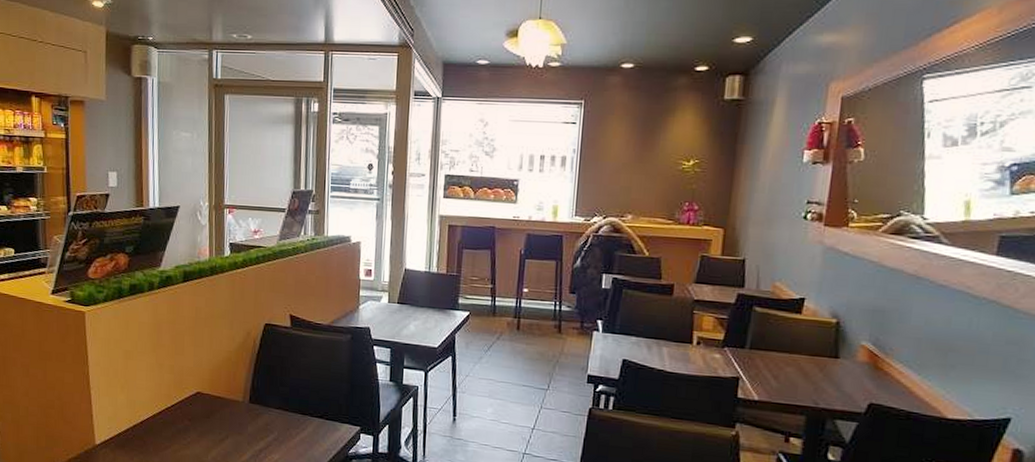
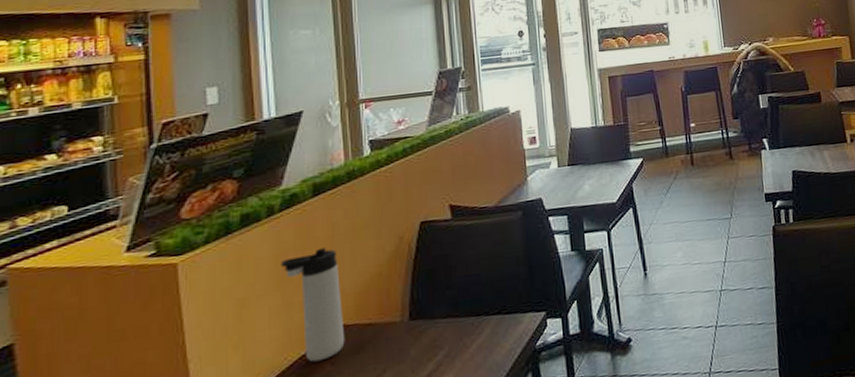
thermos bottle: none [157,326,200,416] -> present [281,247,345,362]

